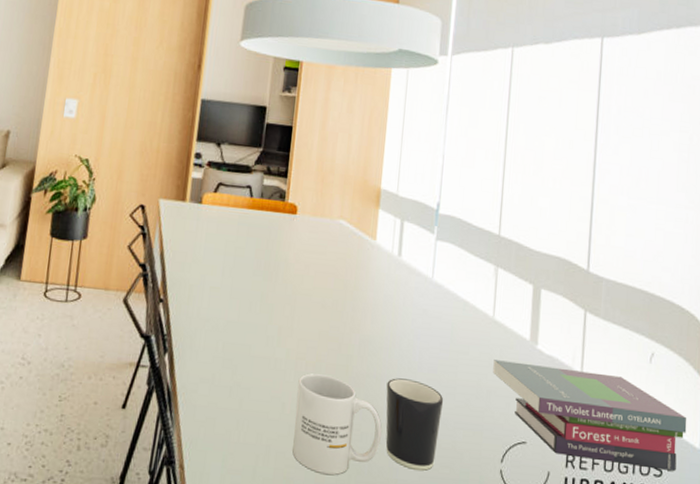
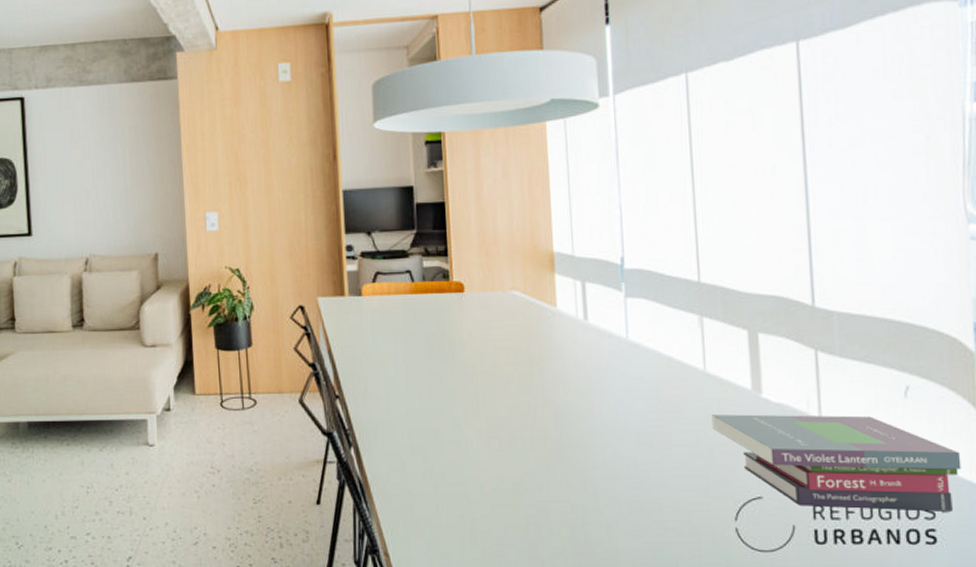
mug: present [292,373,382,476] -> none [494,449,595,550]
mug: present [385,378,444,471] -> none [592,445,660,536]

